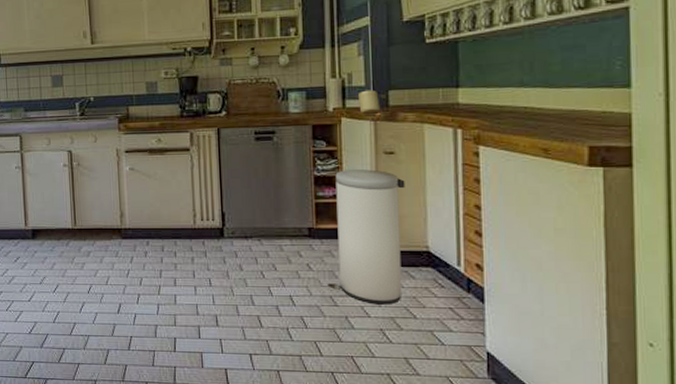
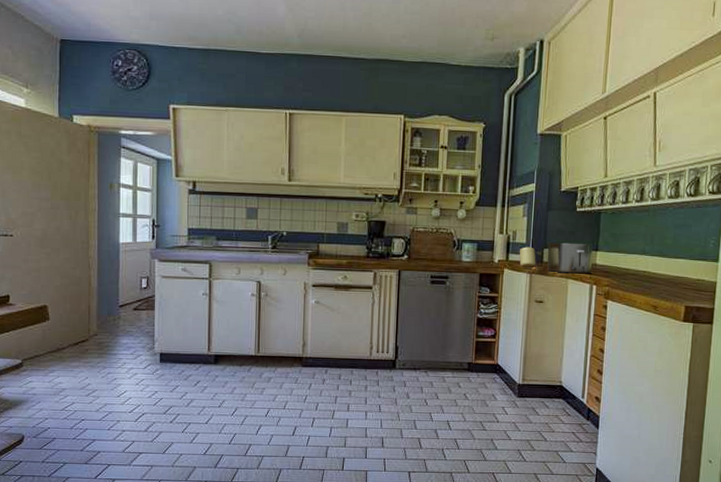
pedal bin: present [327,169,405,305] -> none [479,314,549,430]
toaster: none [393,79,454,118] -> present [547,242,593,274]

